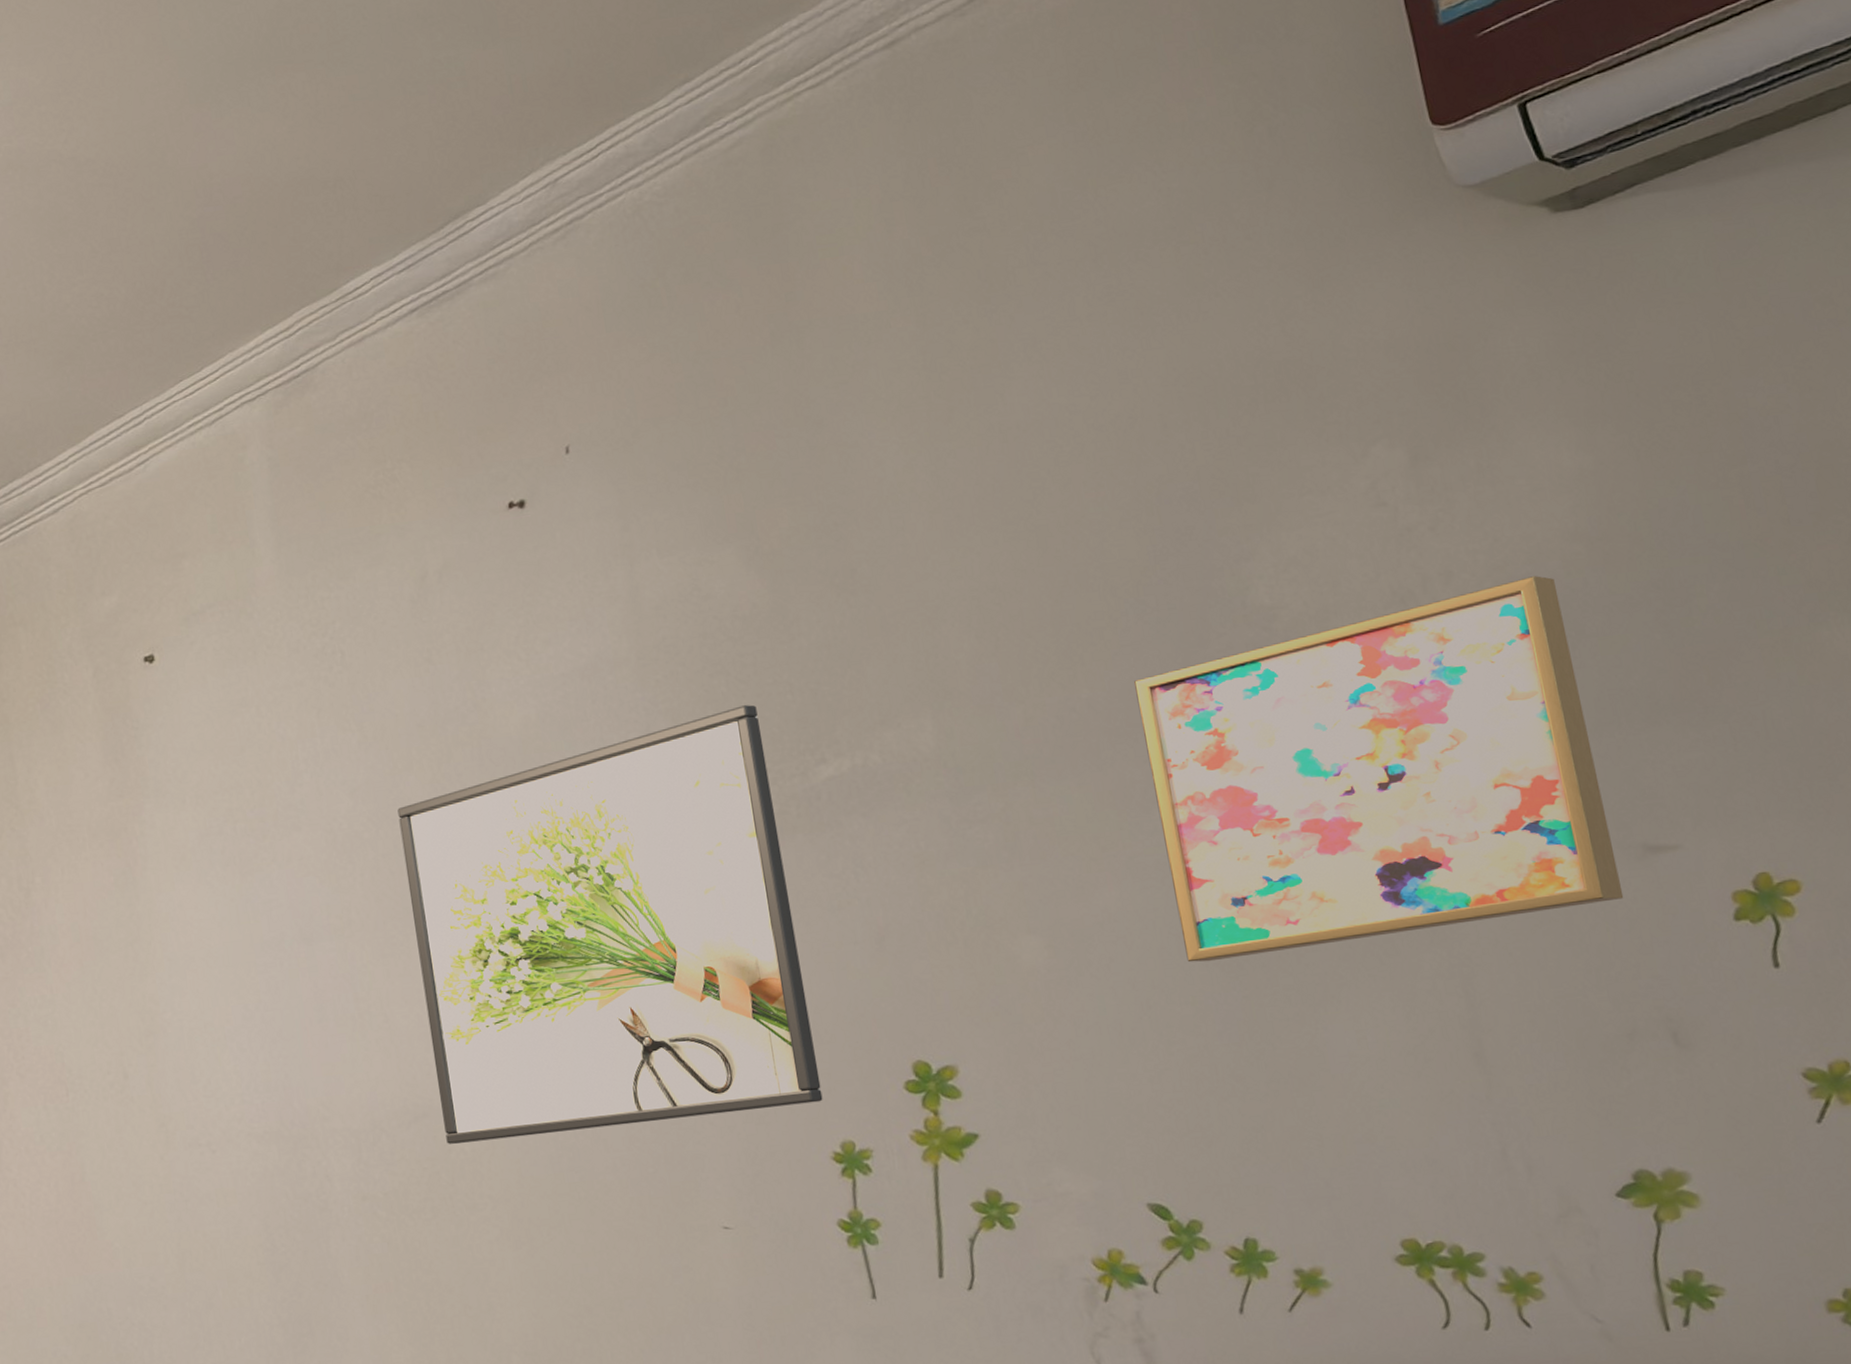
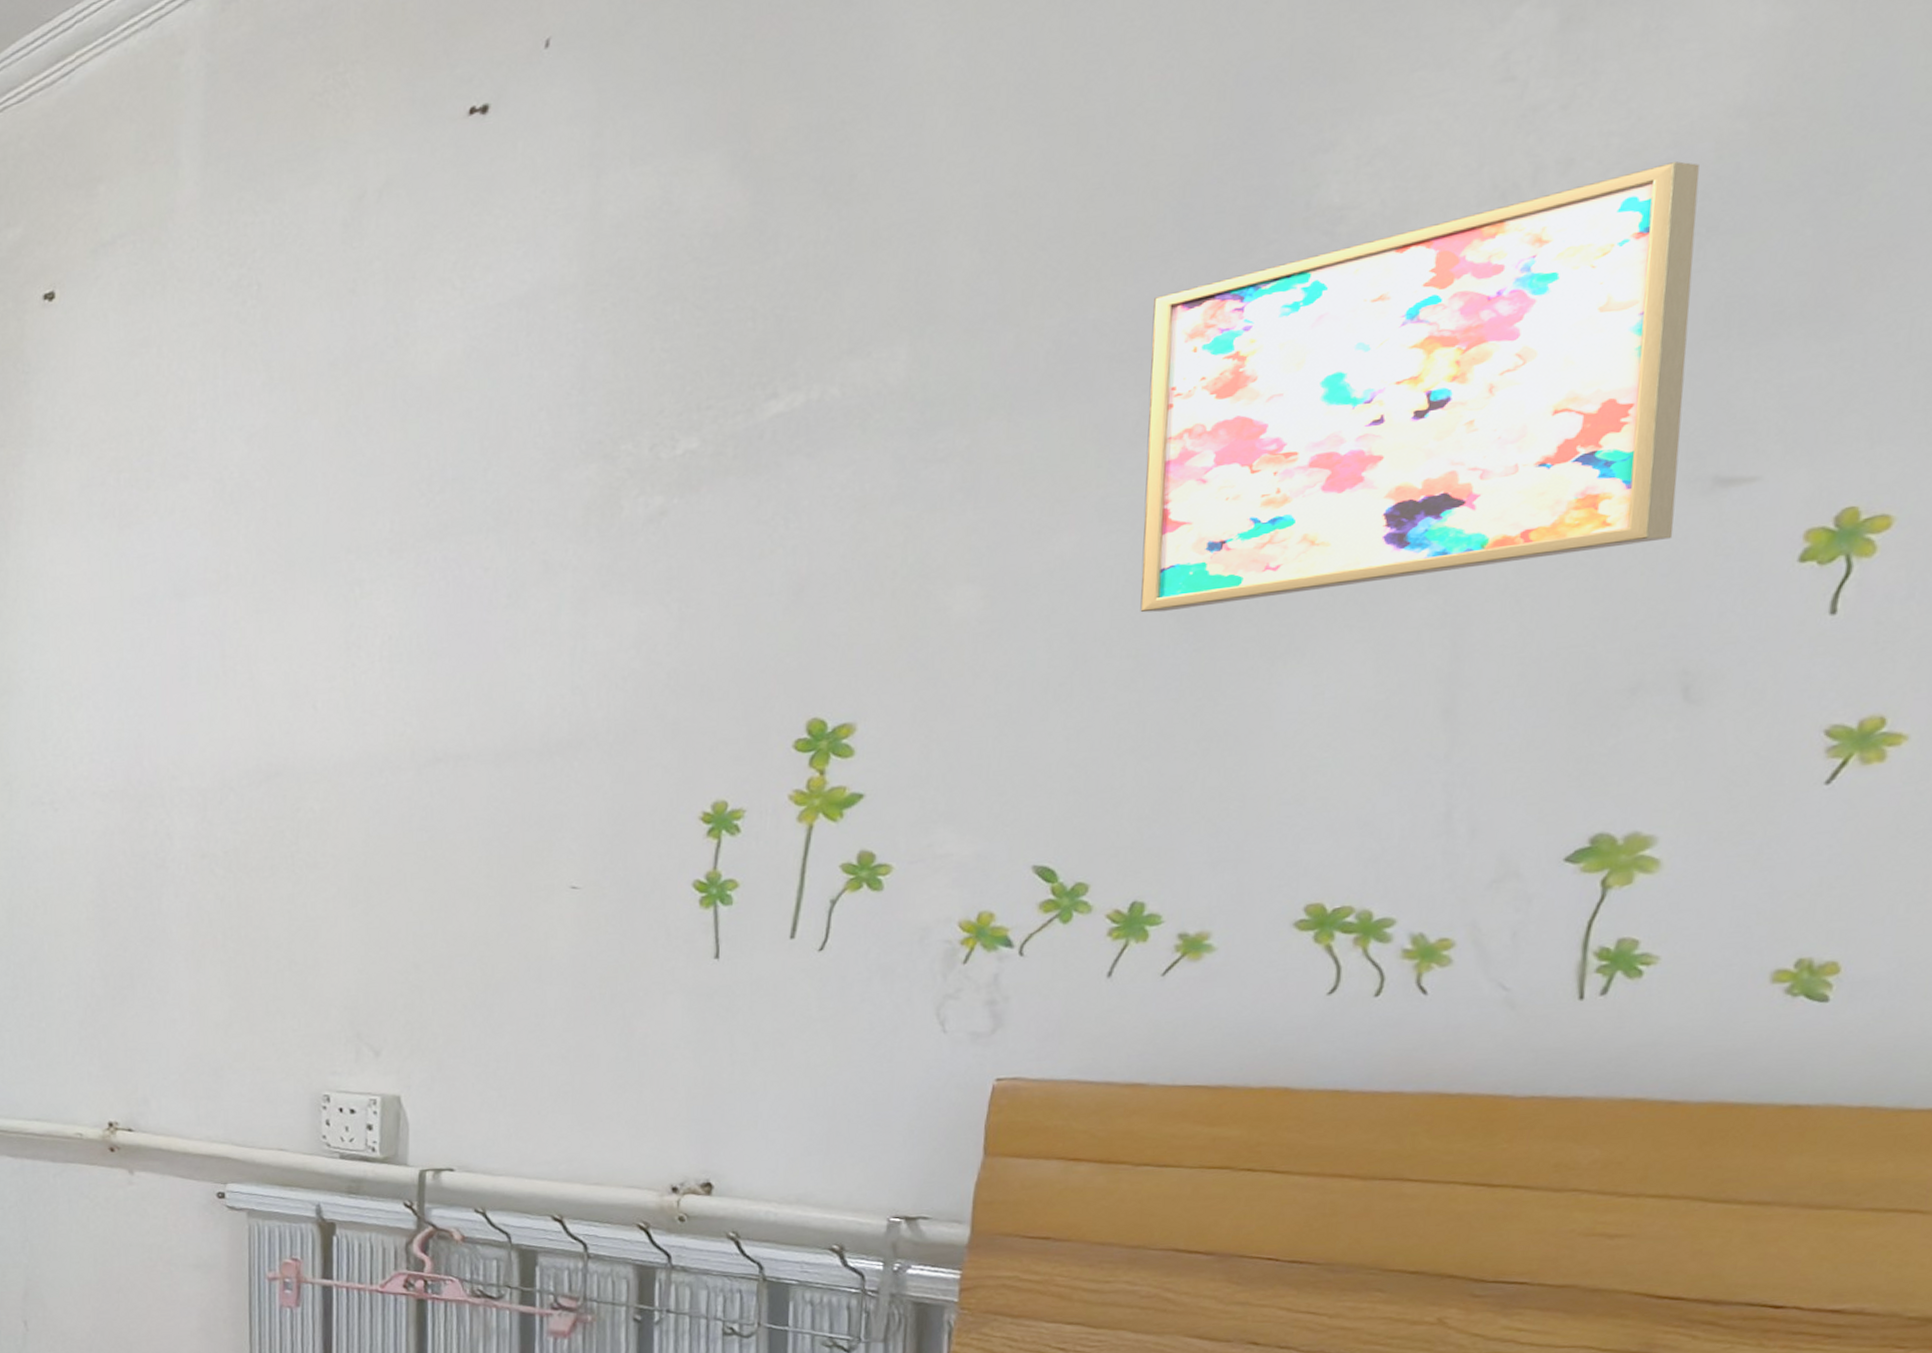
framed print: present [397,705,823,1145] -> none [294,334,711,804]

